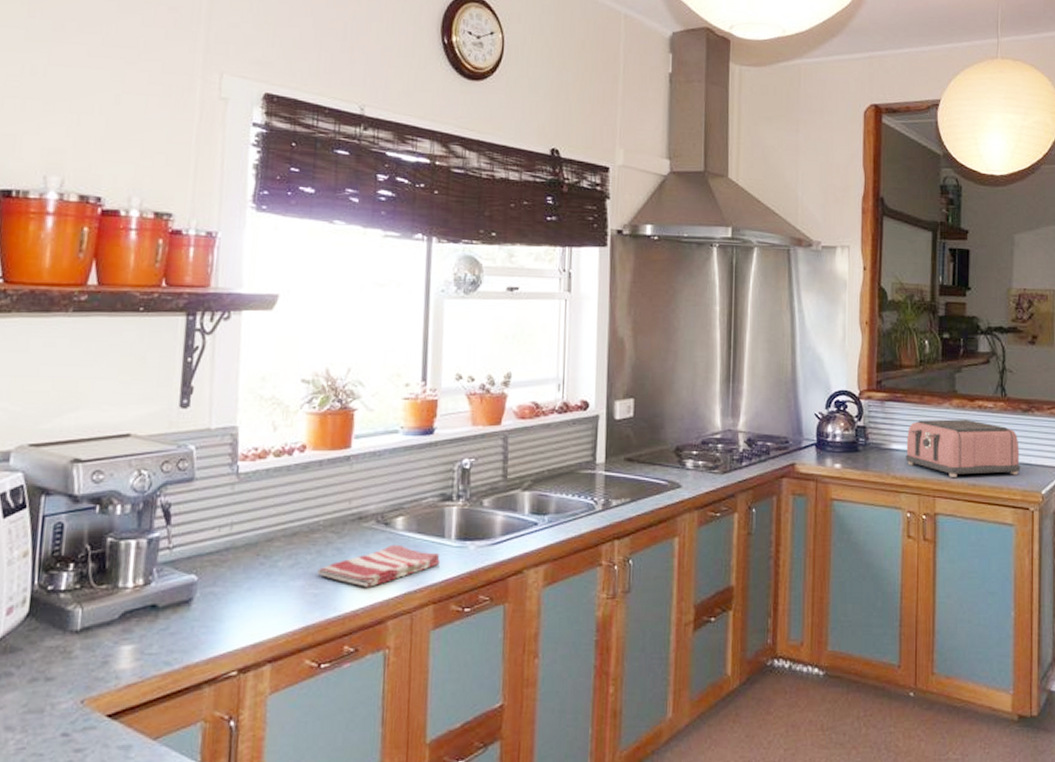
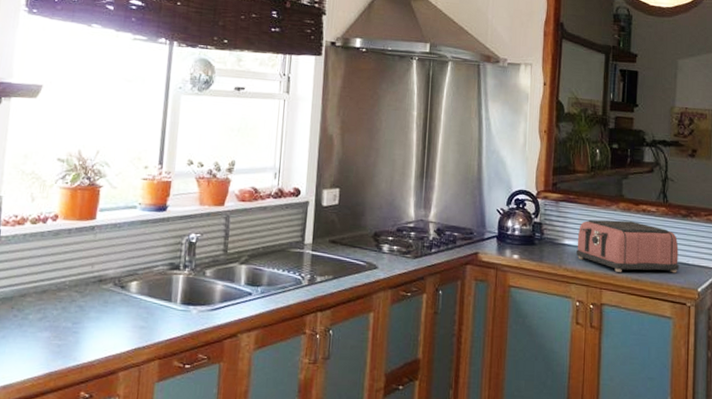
dish towel: present [317,544,440,587] -> none [61,305,167,342]

